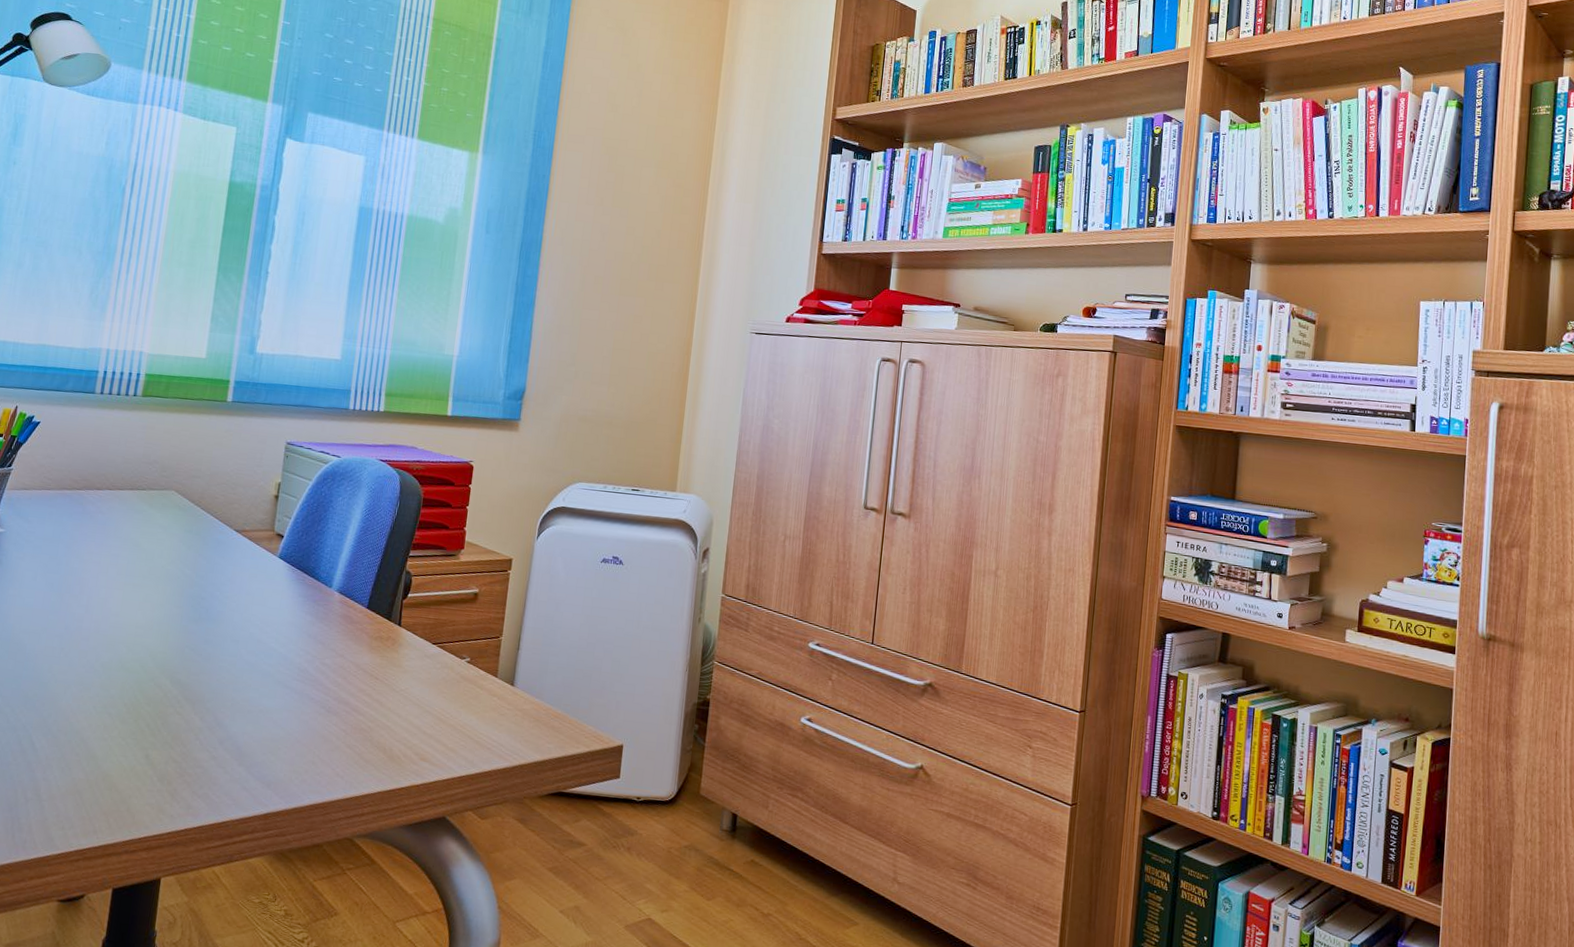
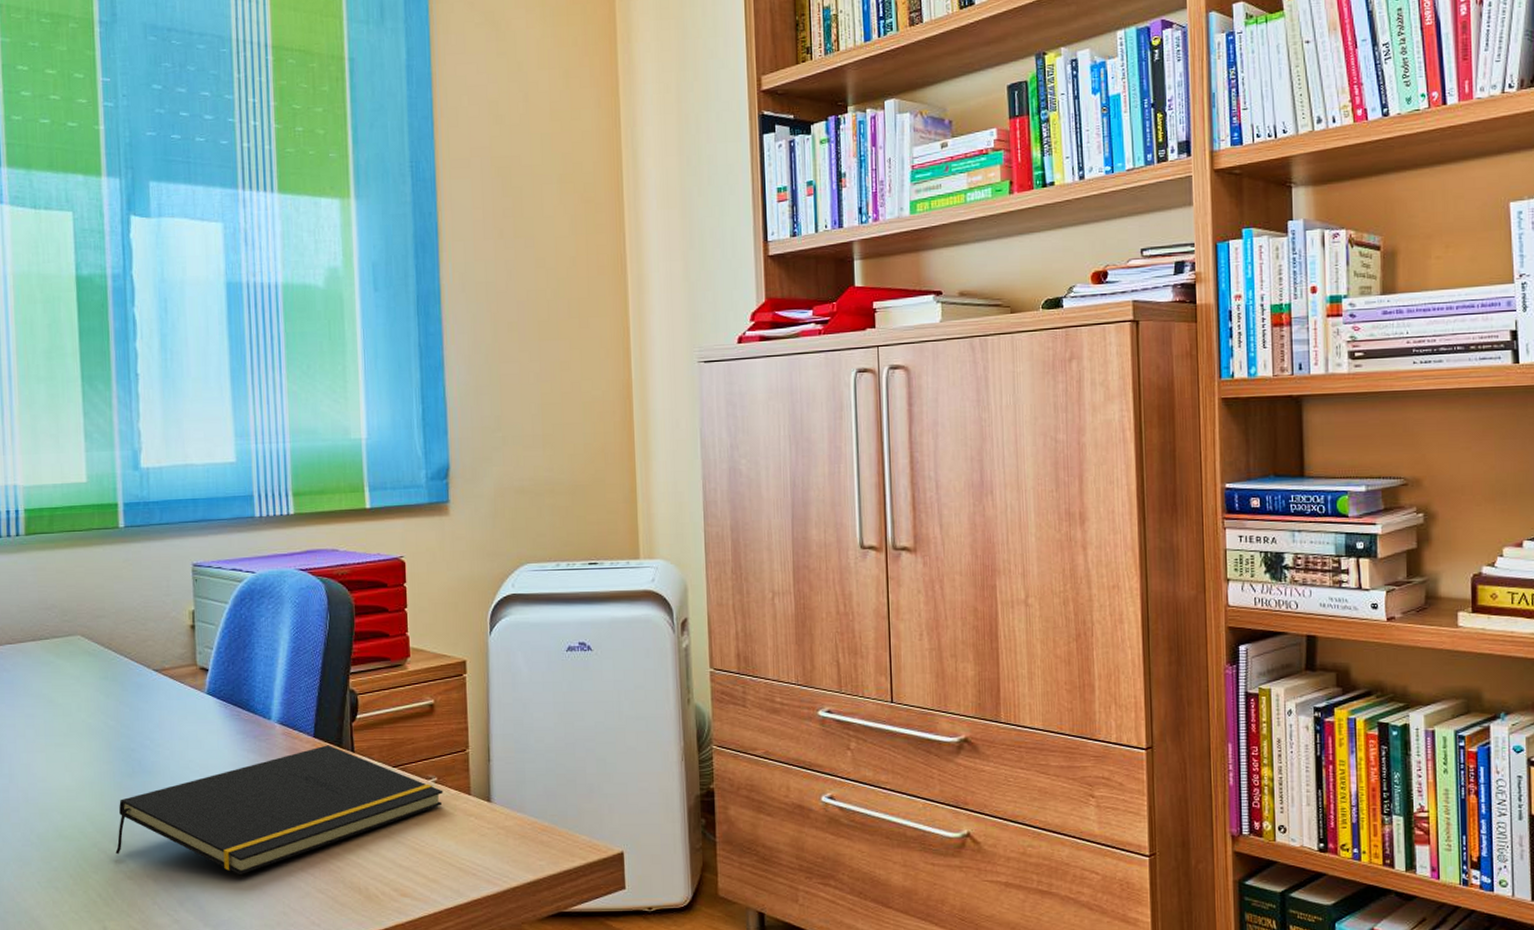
notepad: none [170,616,474,724] -> present [115,745,443,876]

